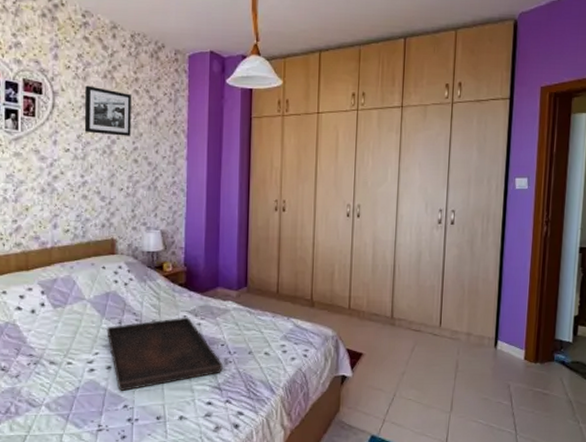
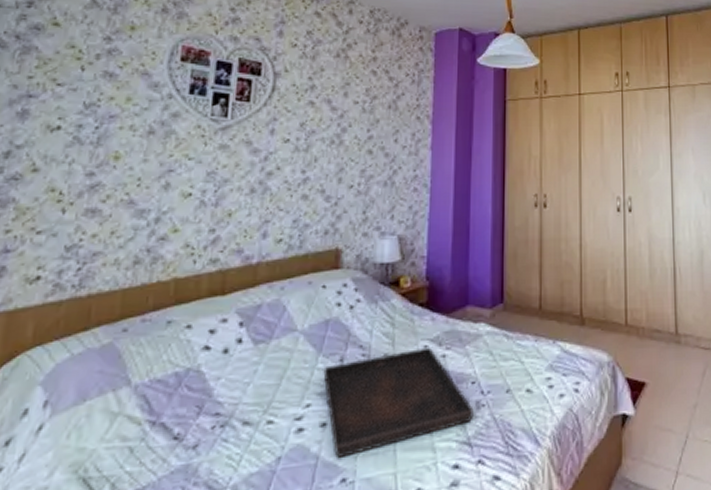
picture frame: present [84,85,131,136] -> none [309,66,368,123]

